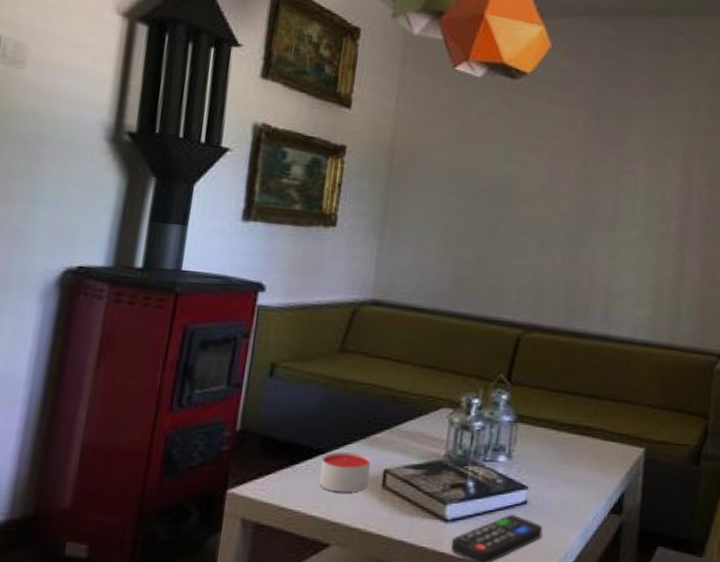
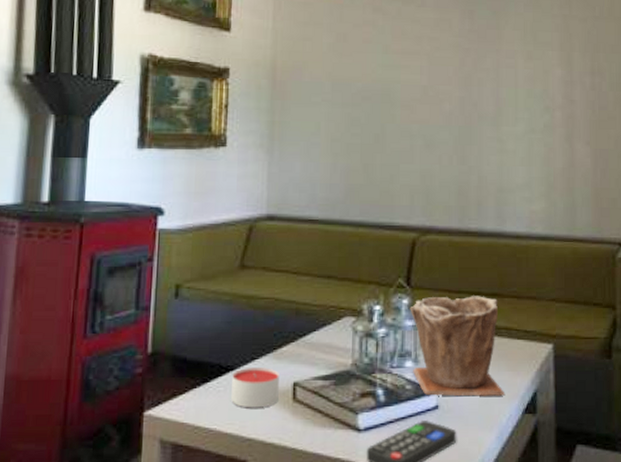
plant pot: none [505,394,595,495] -> present [410,296,505,396]

